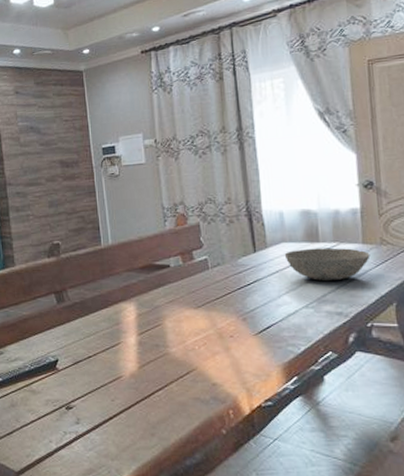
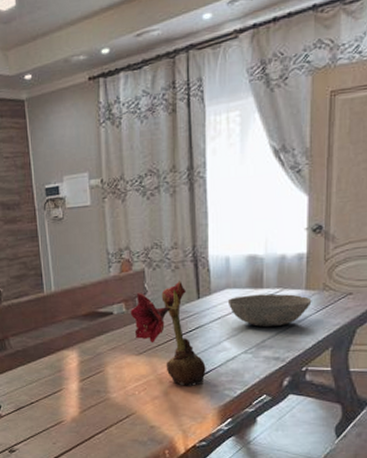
flower: none [187,235,267,341] -> present [130,281,206,386]

